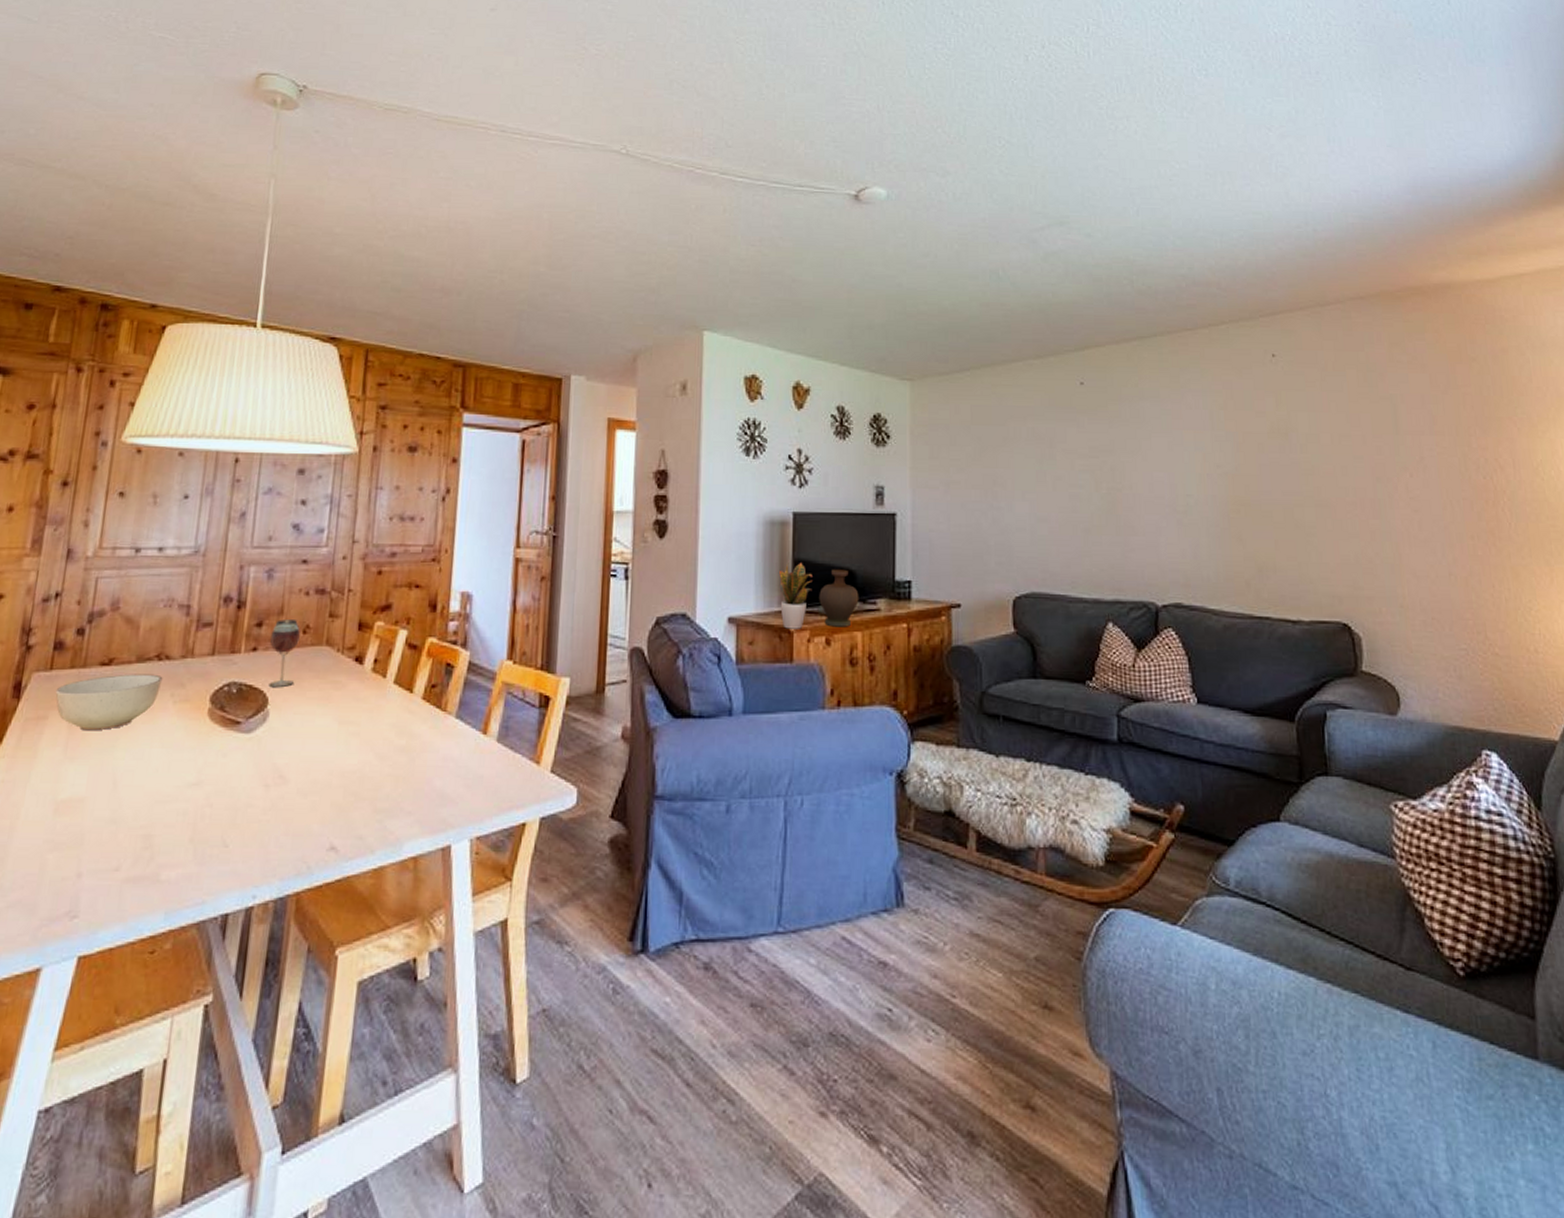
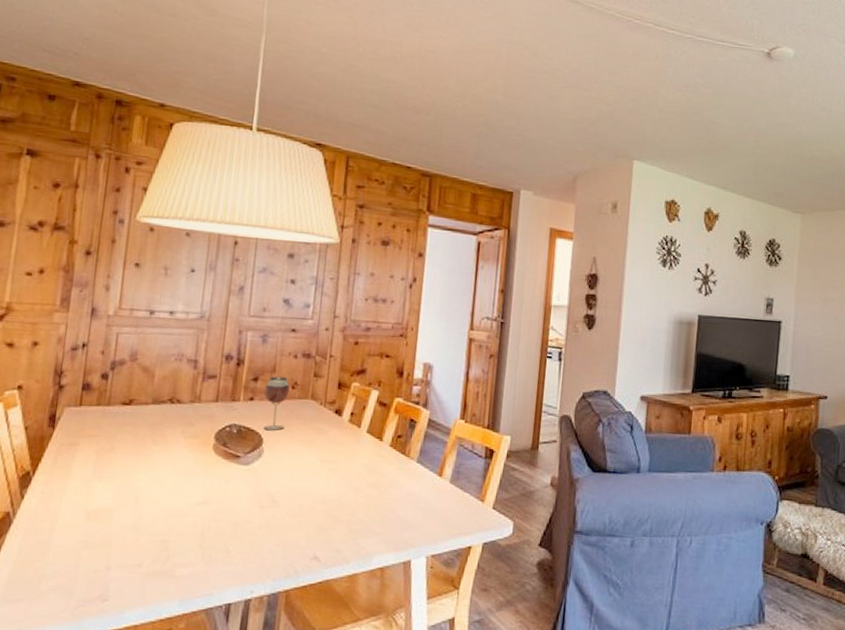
bowl: present [55,674,163,731] -> none [84,413,175,457]
potted plant: present [779,560,812,629] -> none [683,353,711,409]
decorative vase: present [819,569,859,627] -> none [715,363,747,409]

